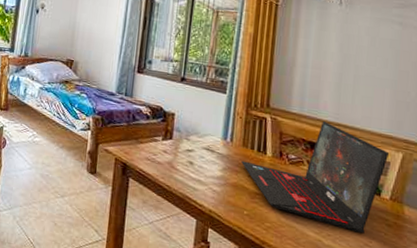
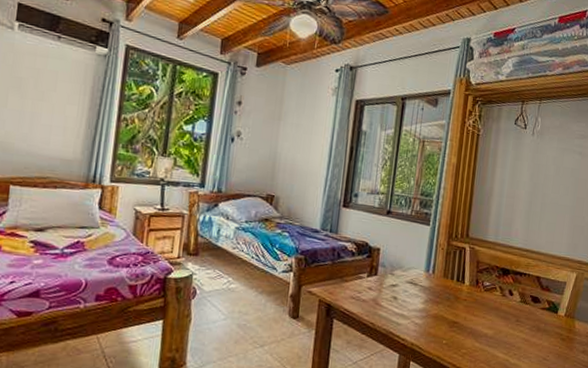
laptop: present [241,120,390,234] -> none [442,247,567,349]

